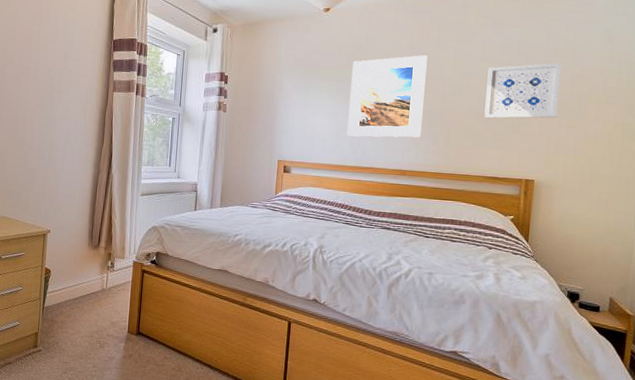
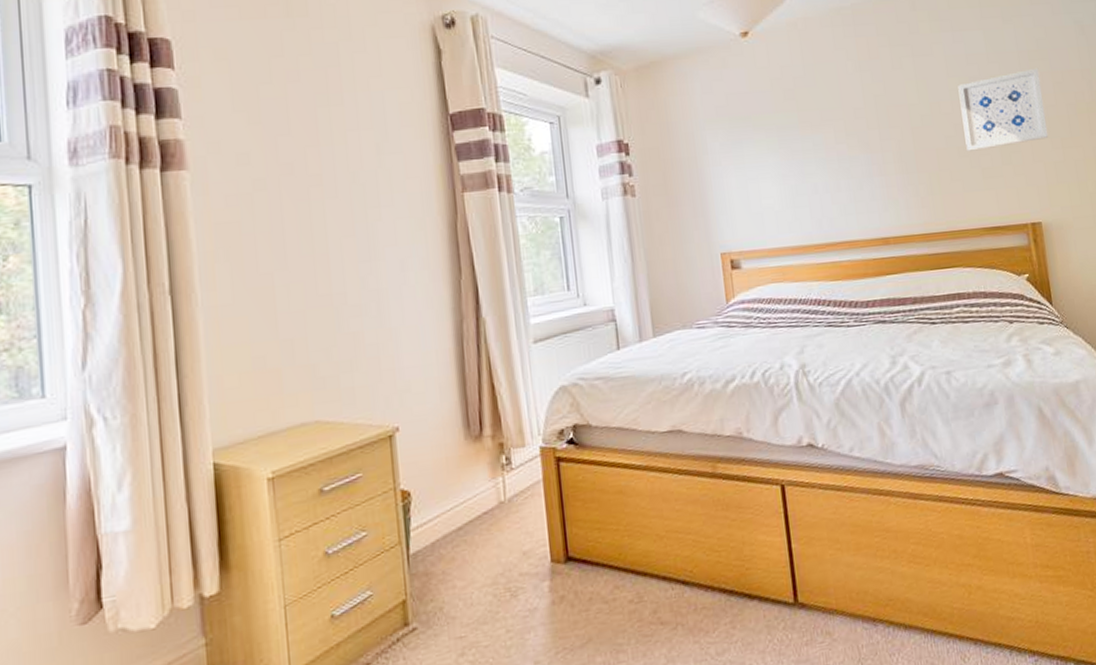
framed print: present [346,55,428,138] -> none [791,79,897,203]

